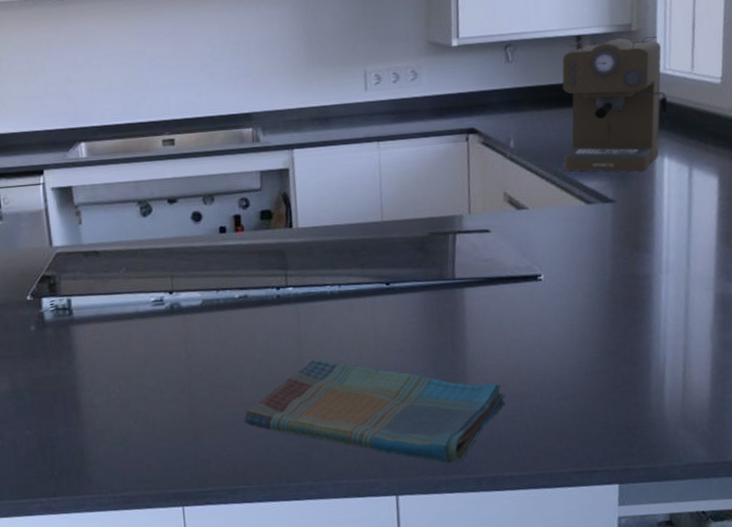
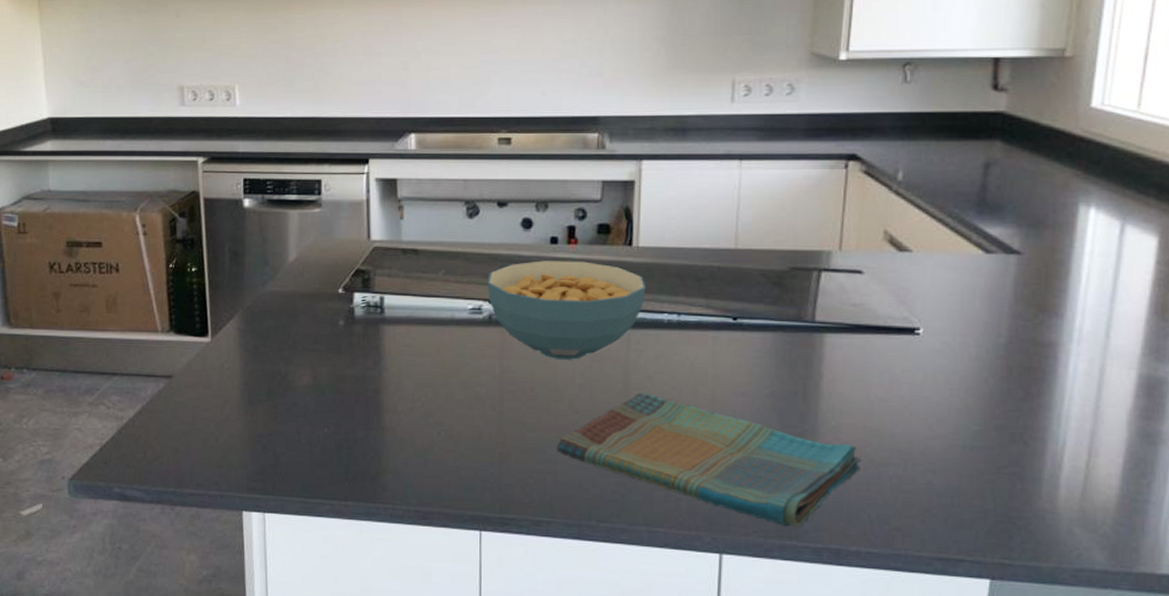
cereal bowl: none [166,246,309,339] -> present [487,261,647,360]
coffee maker: present [562,36,668,172] -> none [960,64,1103,222]

